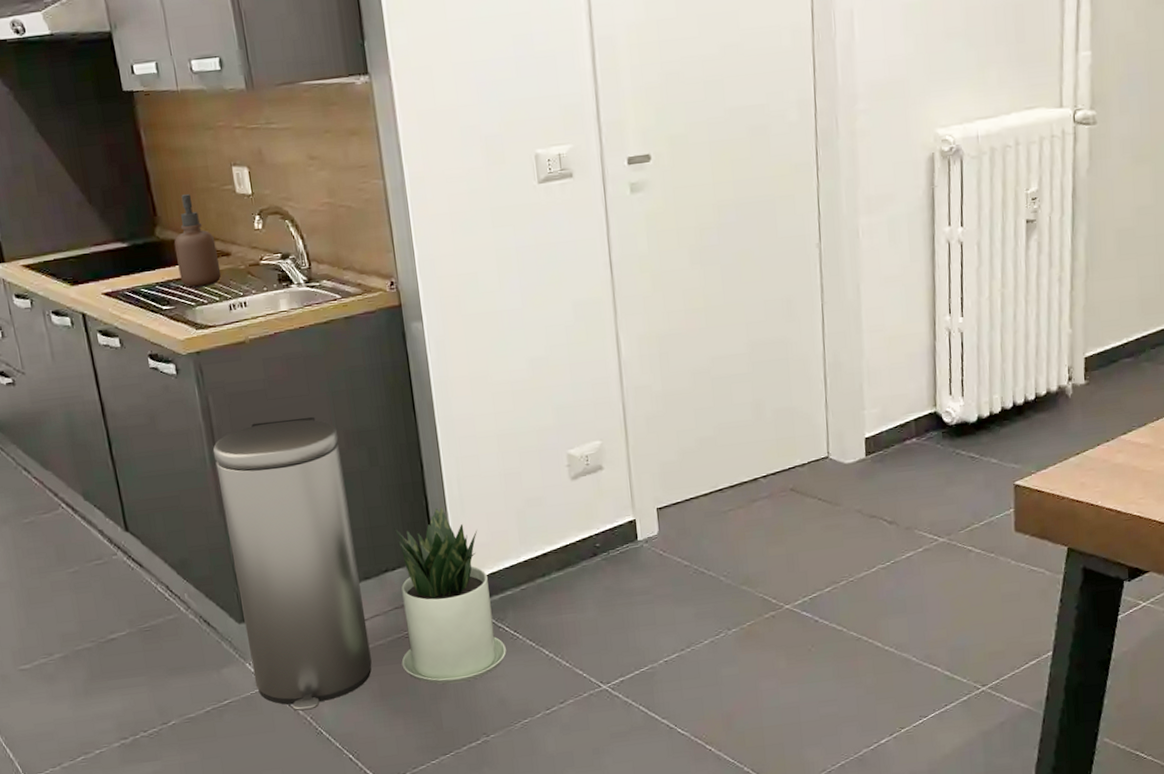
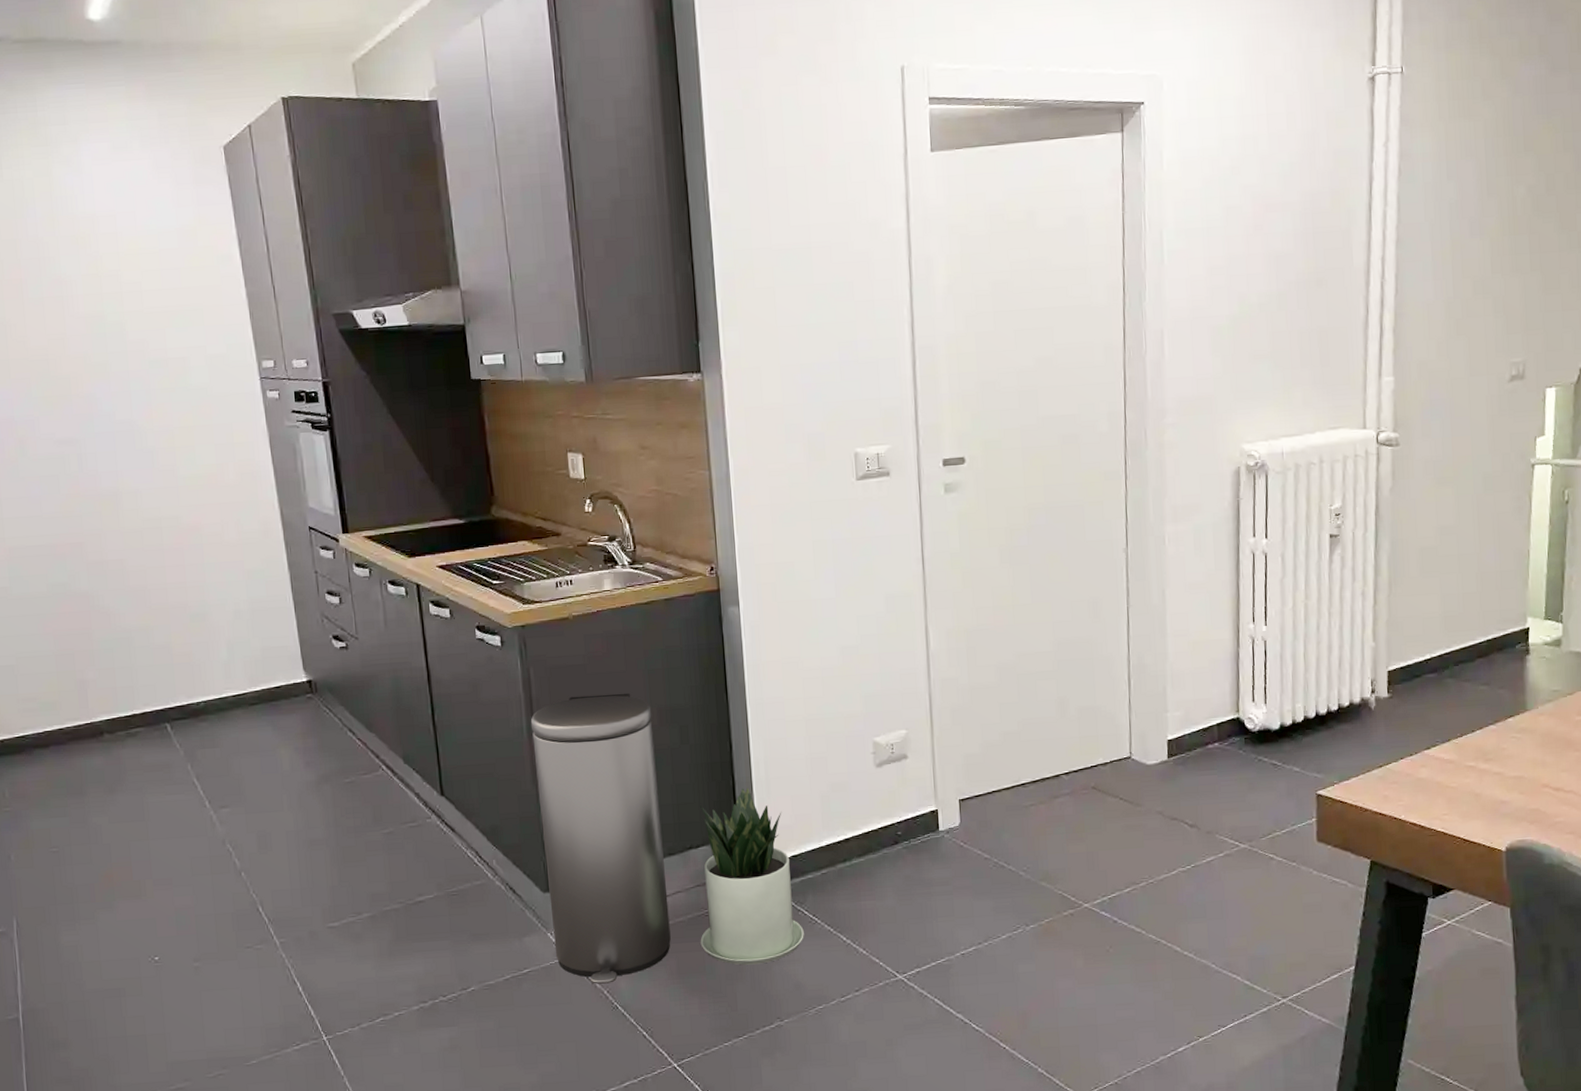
soap dispenser: present [173,194,221,288] -> none [508,477,551,564]

